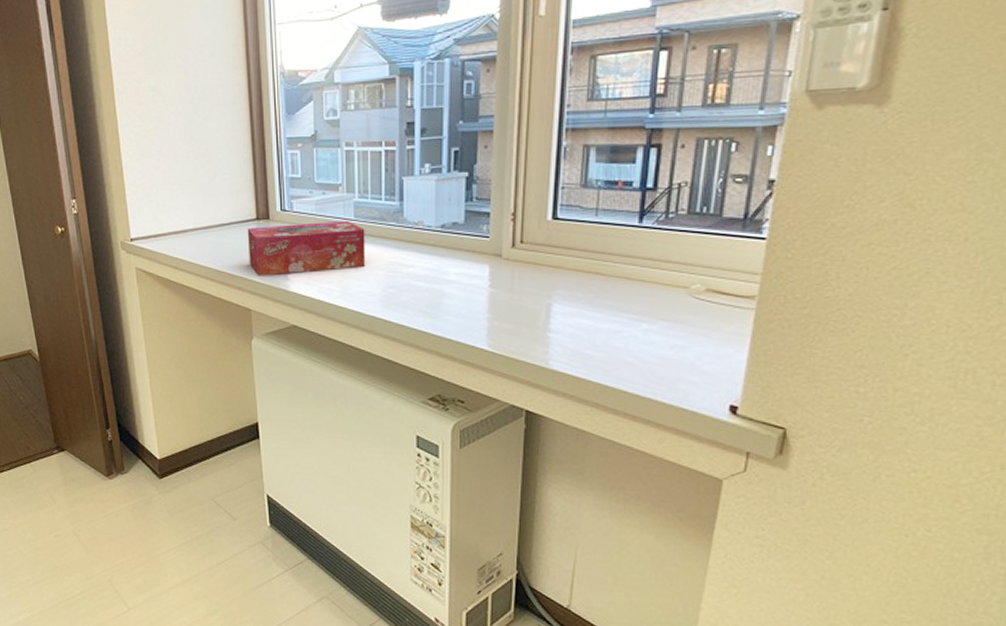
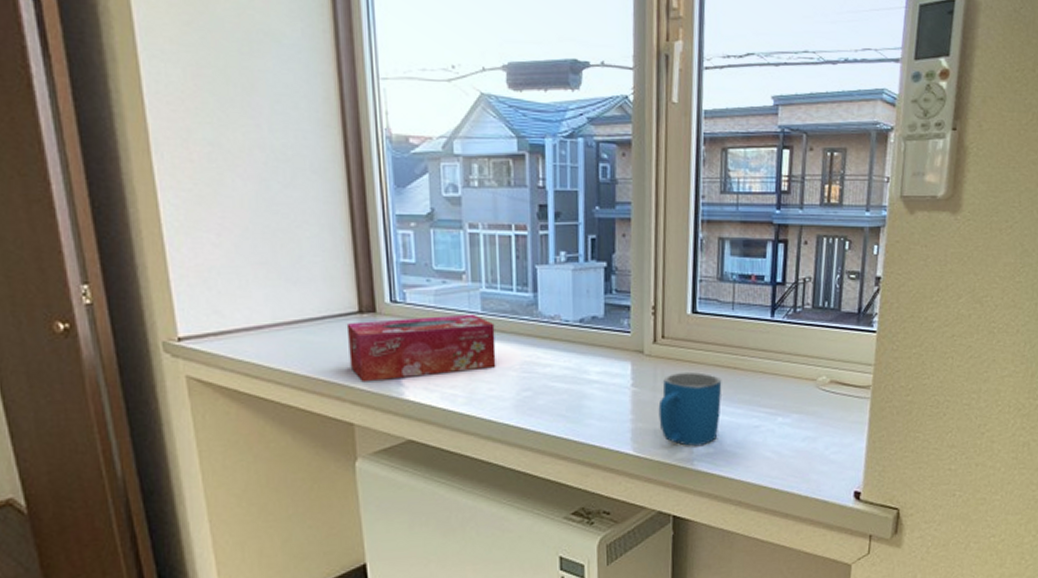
mug: none [515,275,582,348] -> present [658,371,722,447]

